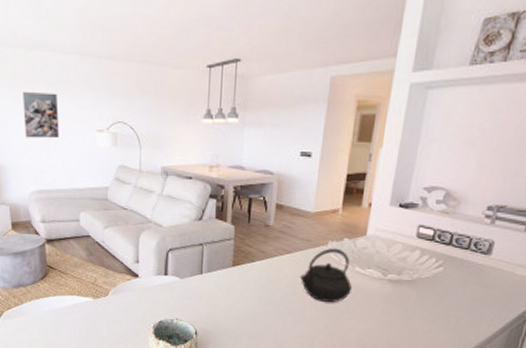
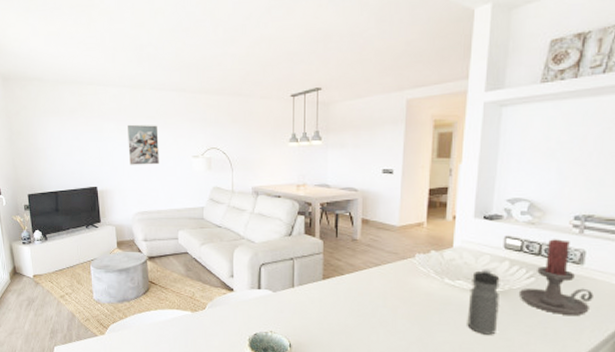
kettle: present [300,248,352,302] -> none [389,260,442,314]
water bottle: none [374,258,410,323] -> present [467,269,500,335]
candle holder: none [426,229,497,305] -> present [518,239,594,315]

